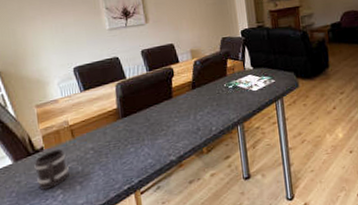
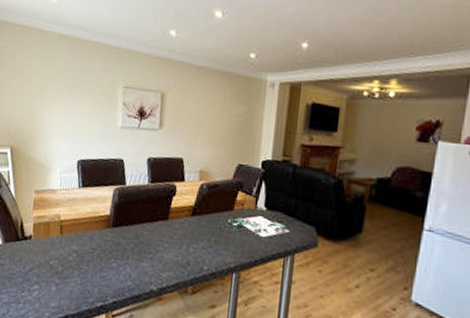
mug: present [34,148,70,190] -> none [18,240,50,281]

